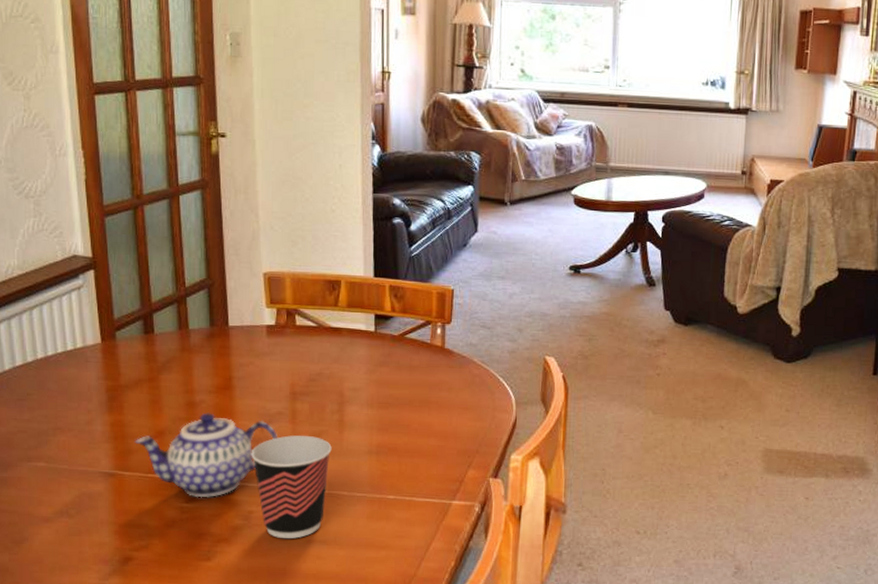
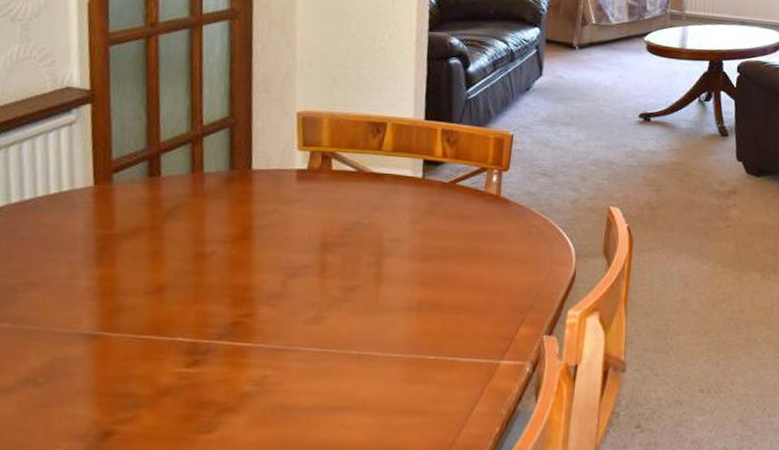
teapot: present [135,413,277,498] -> none [127,265,302,362]
cup: present [251,435,332,539] -> none [269,290,366,407]

